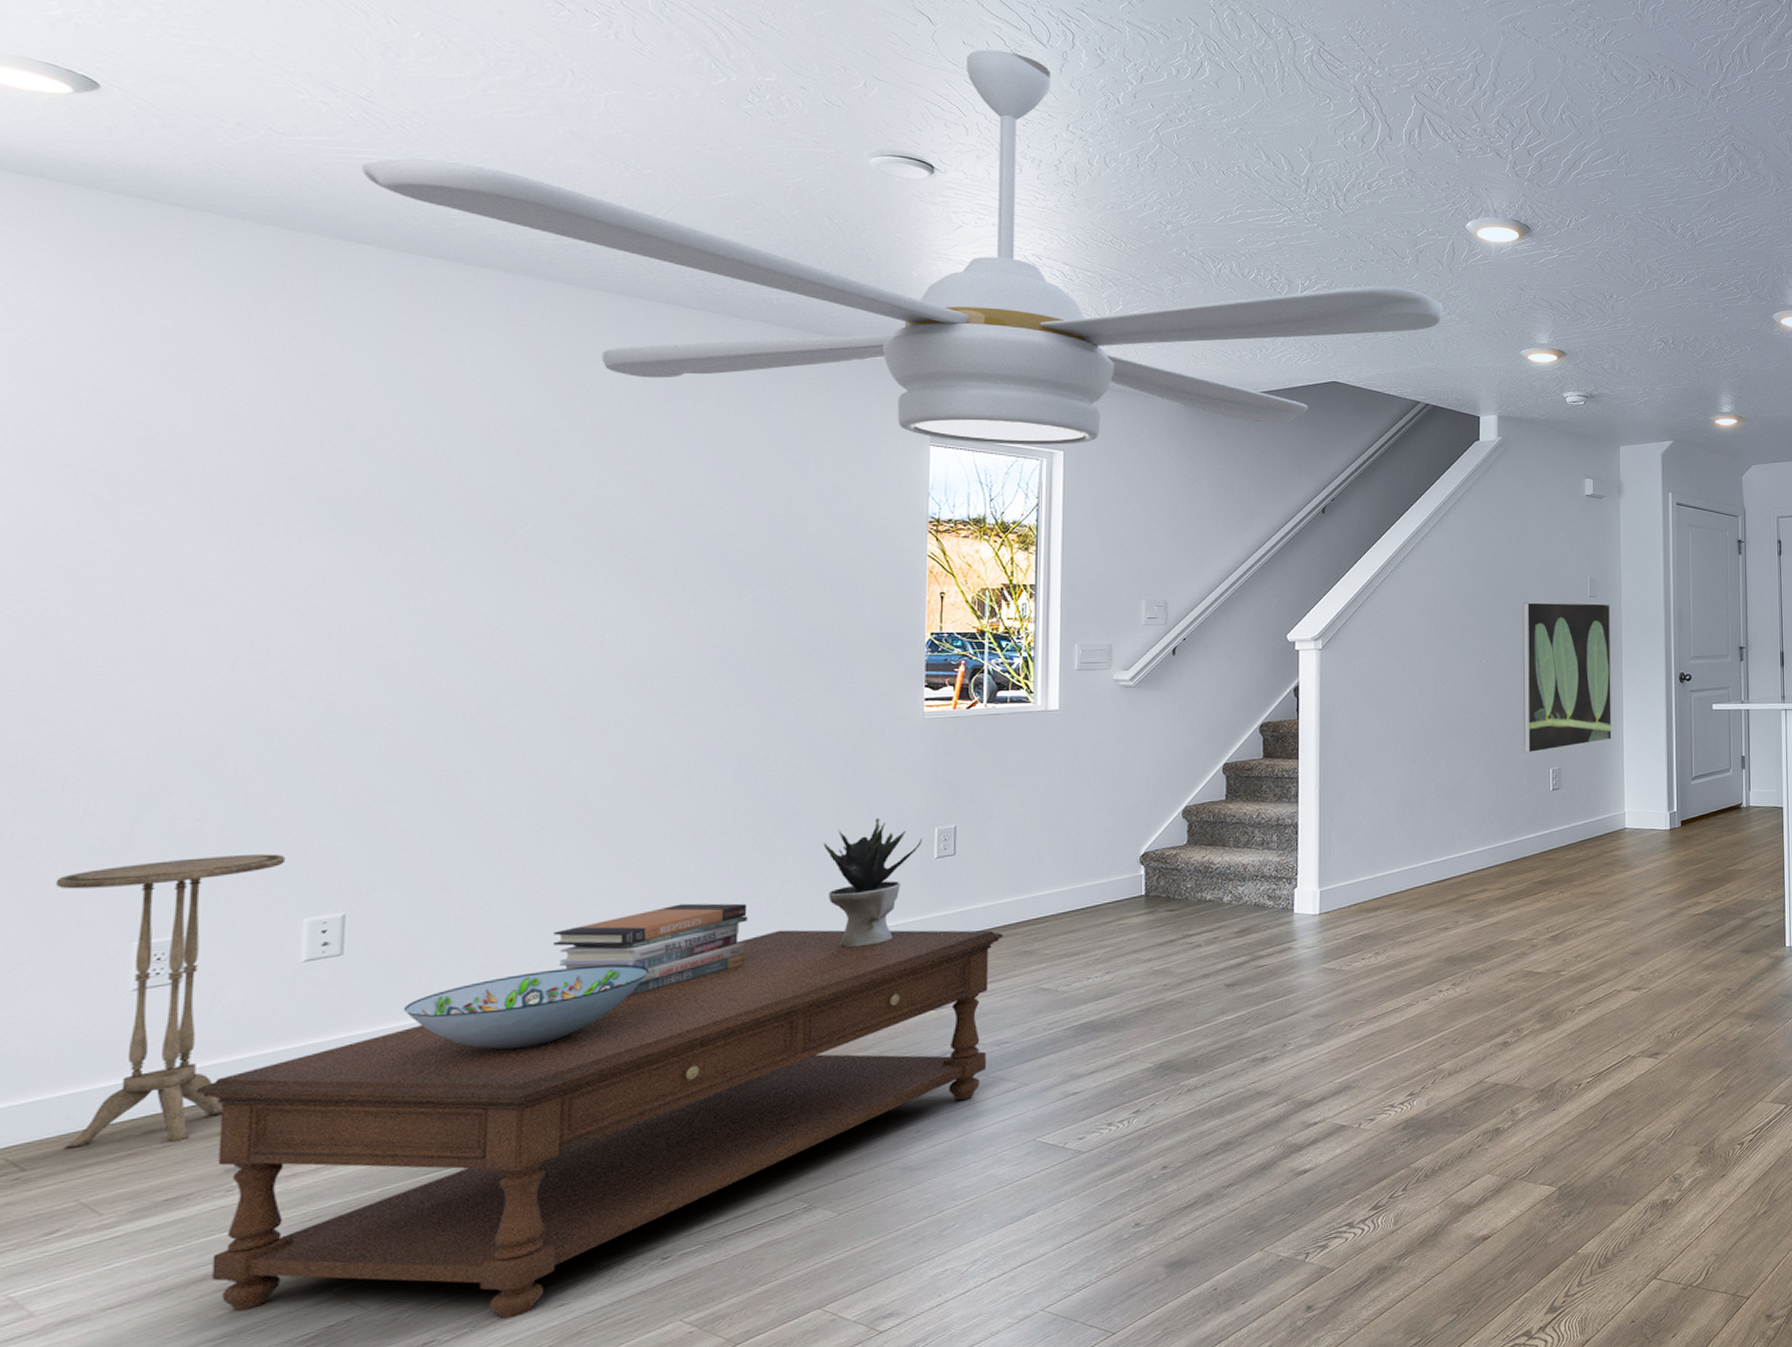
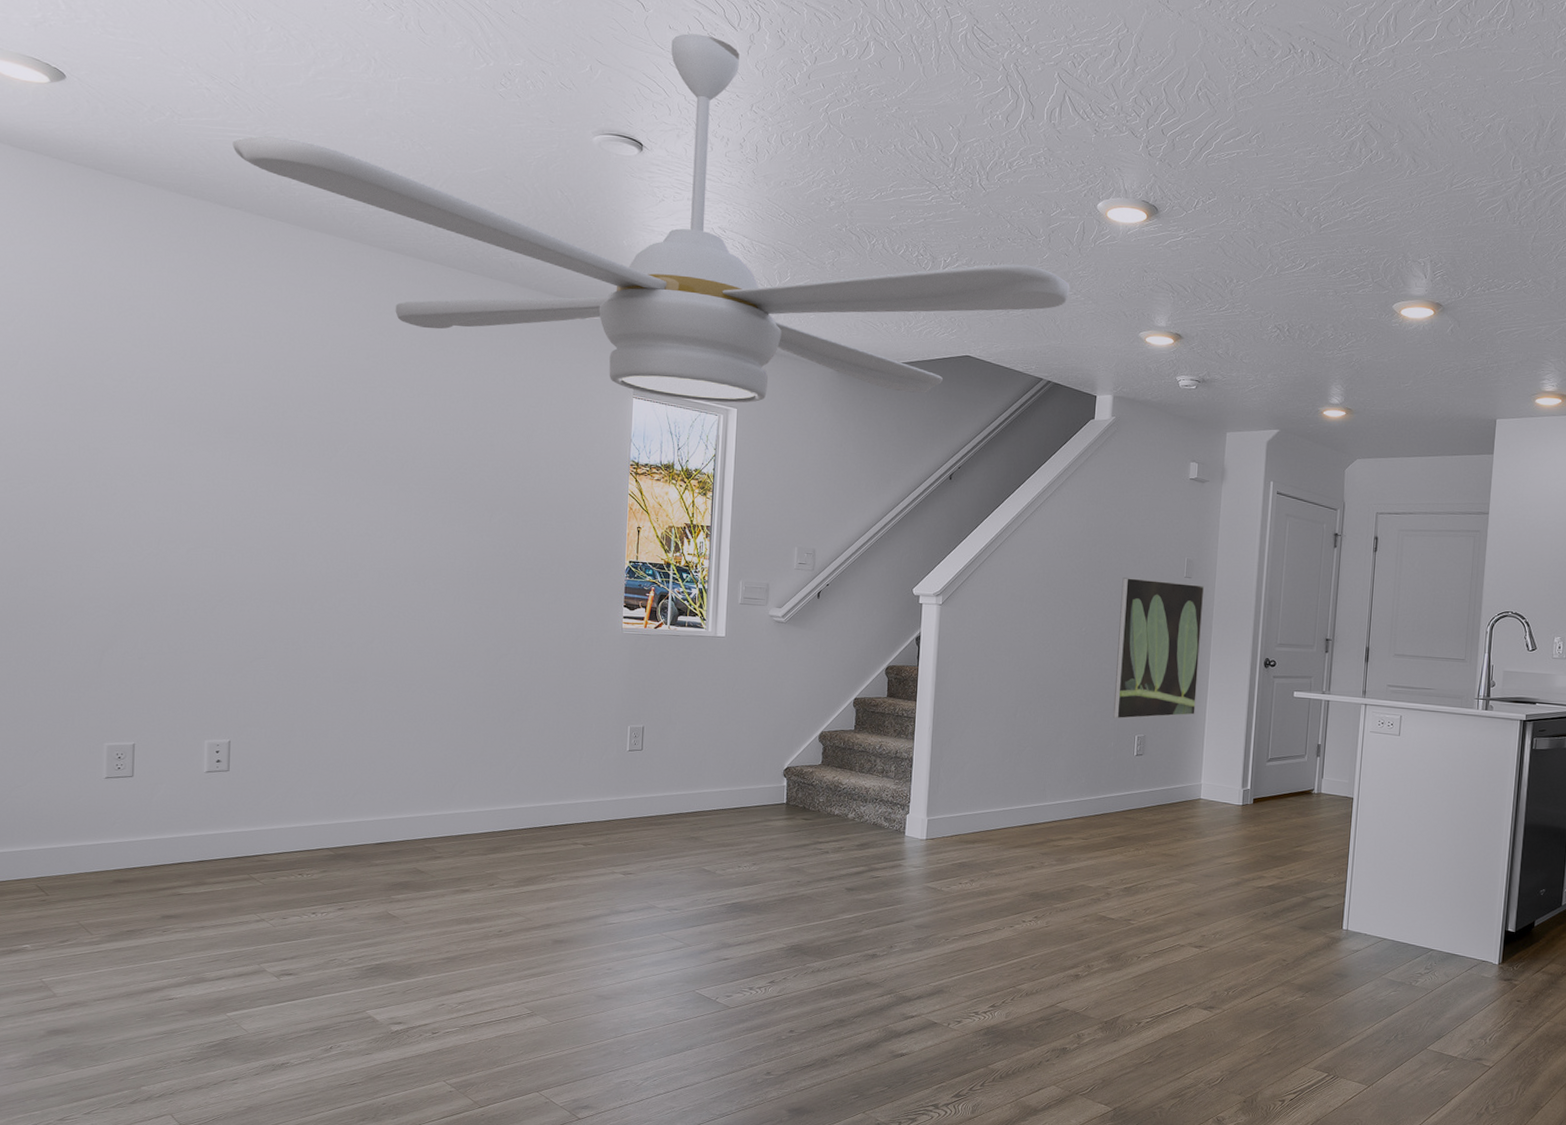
side table: present [55,854,286,1149] -> none [59,686,193,891]
coffee table: present [195,929,1003,1319] -> none [143,794,676,1056]
decorative bowl: present [403,964,650,1050] -> none [267,802,426,859]
book stack: present [554,903,748,996] -> none [362,763,493,830]
potted plant: present [823,817,922,948] -> none [547,712,618,816]

